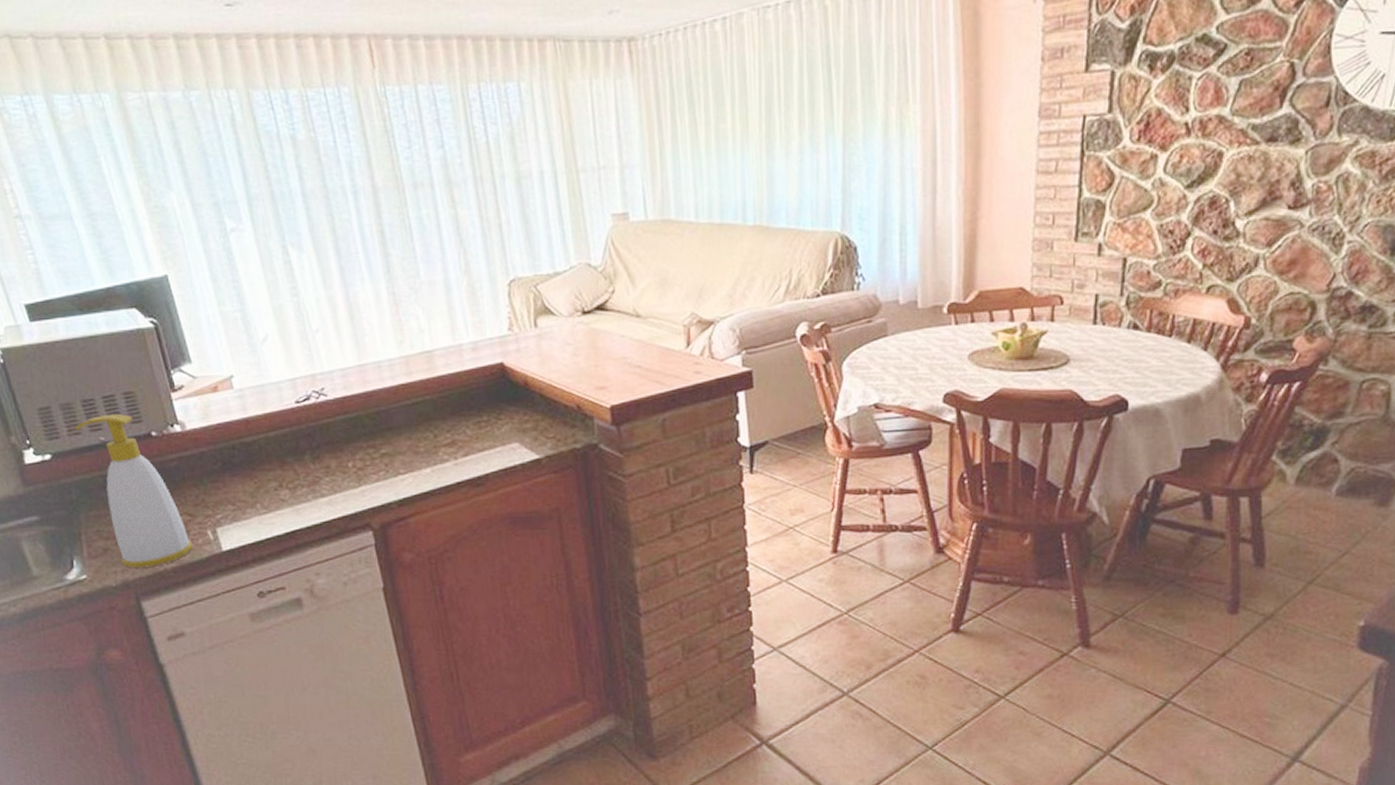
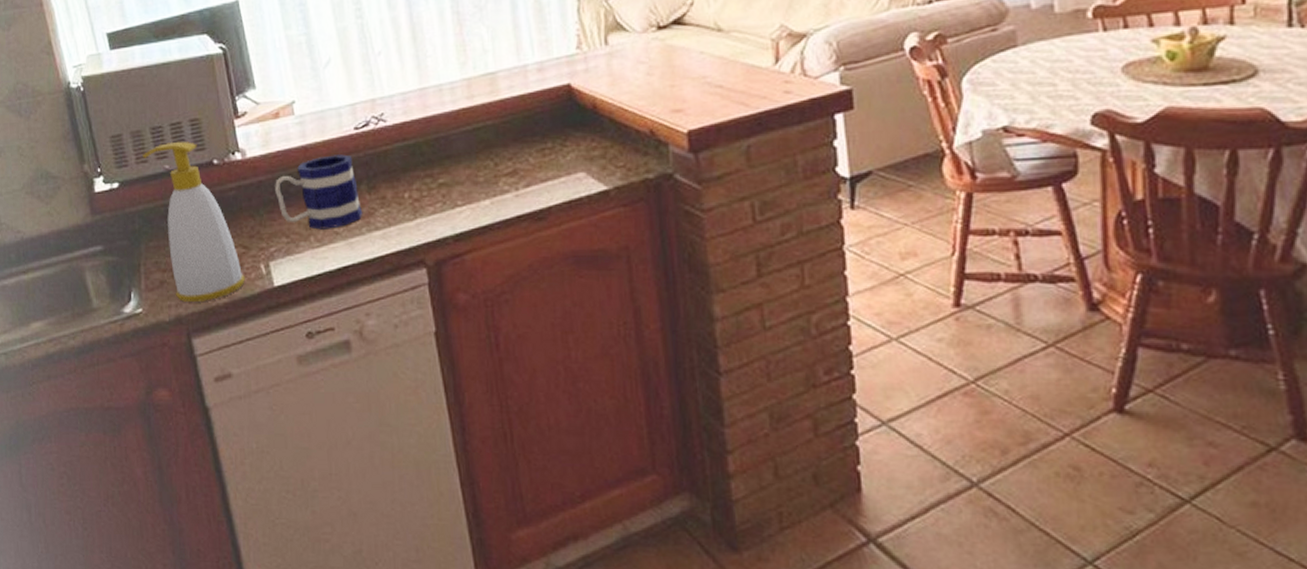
mug: none [217,427,308,497] -> present [275,154,363,230]

